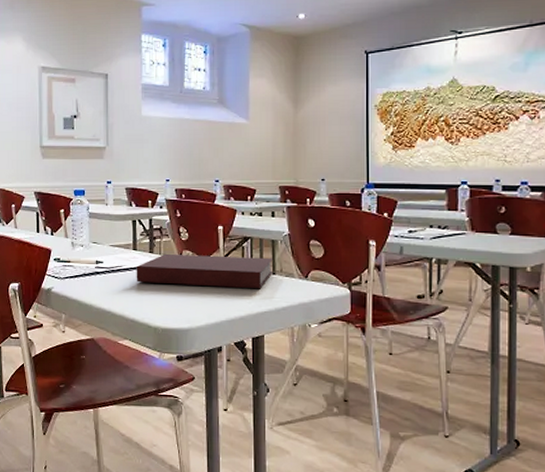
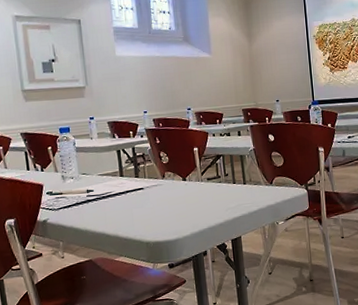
notebook: present [136,253,274,289] -> none [124,170,243,205]

